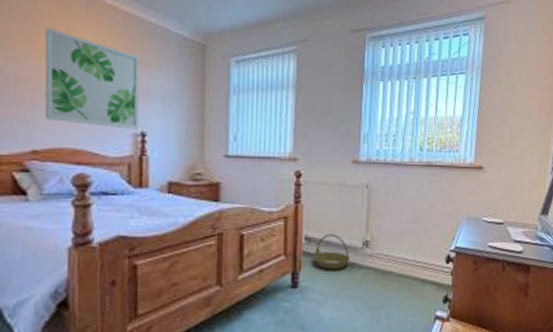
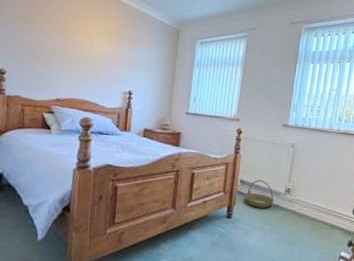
wall art: present [44,27,140,130] -> none [67,14,133,89]

